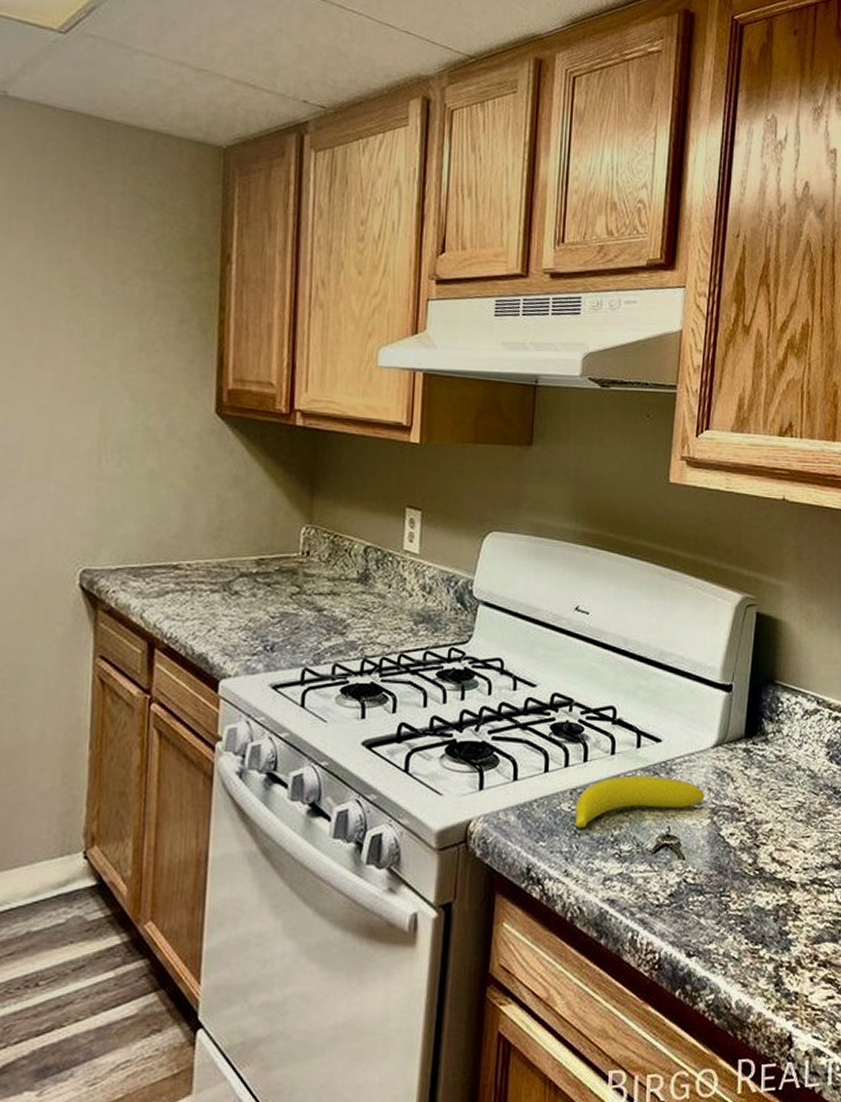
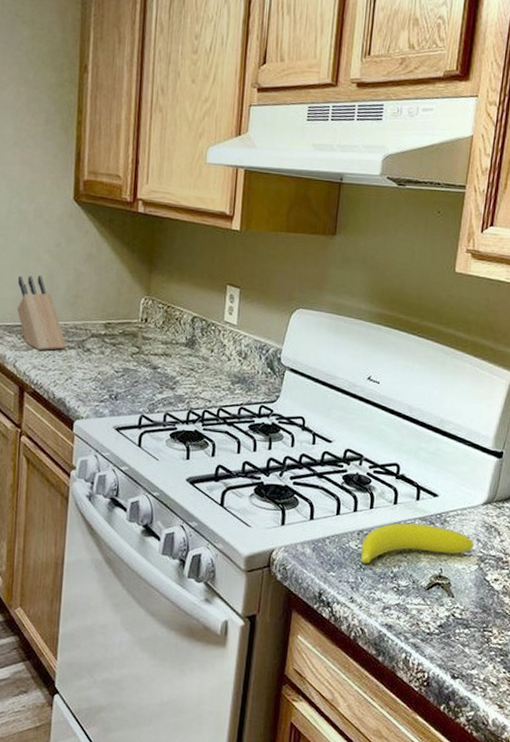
knife block: none [144,505,208,596] -> present [16,275,67,351]

